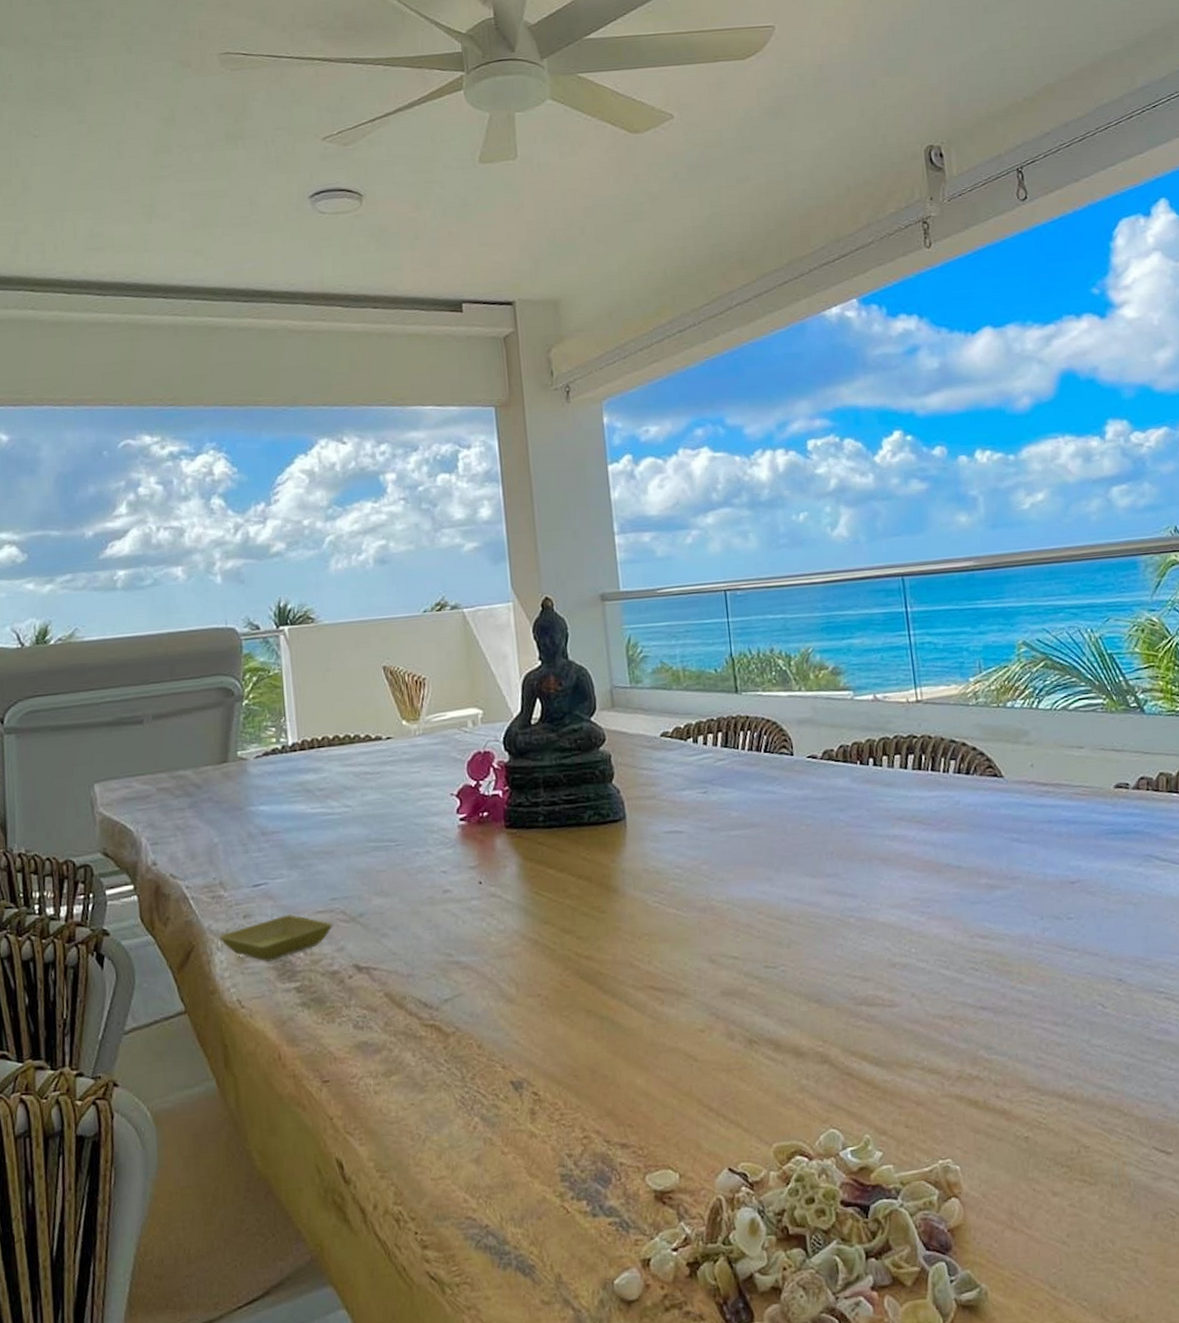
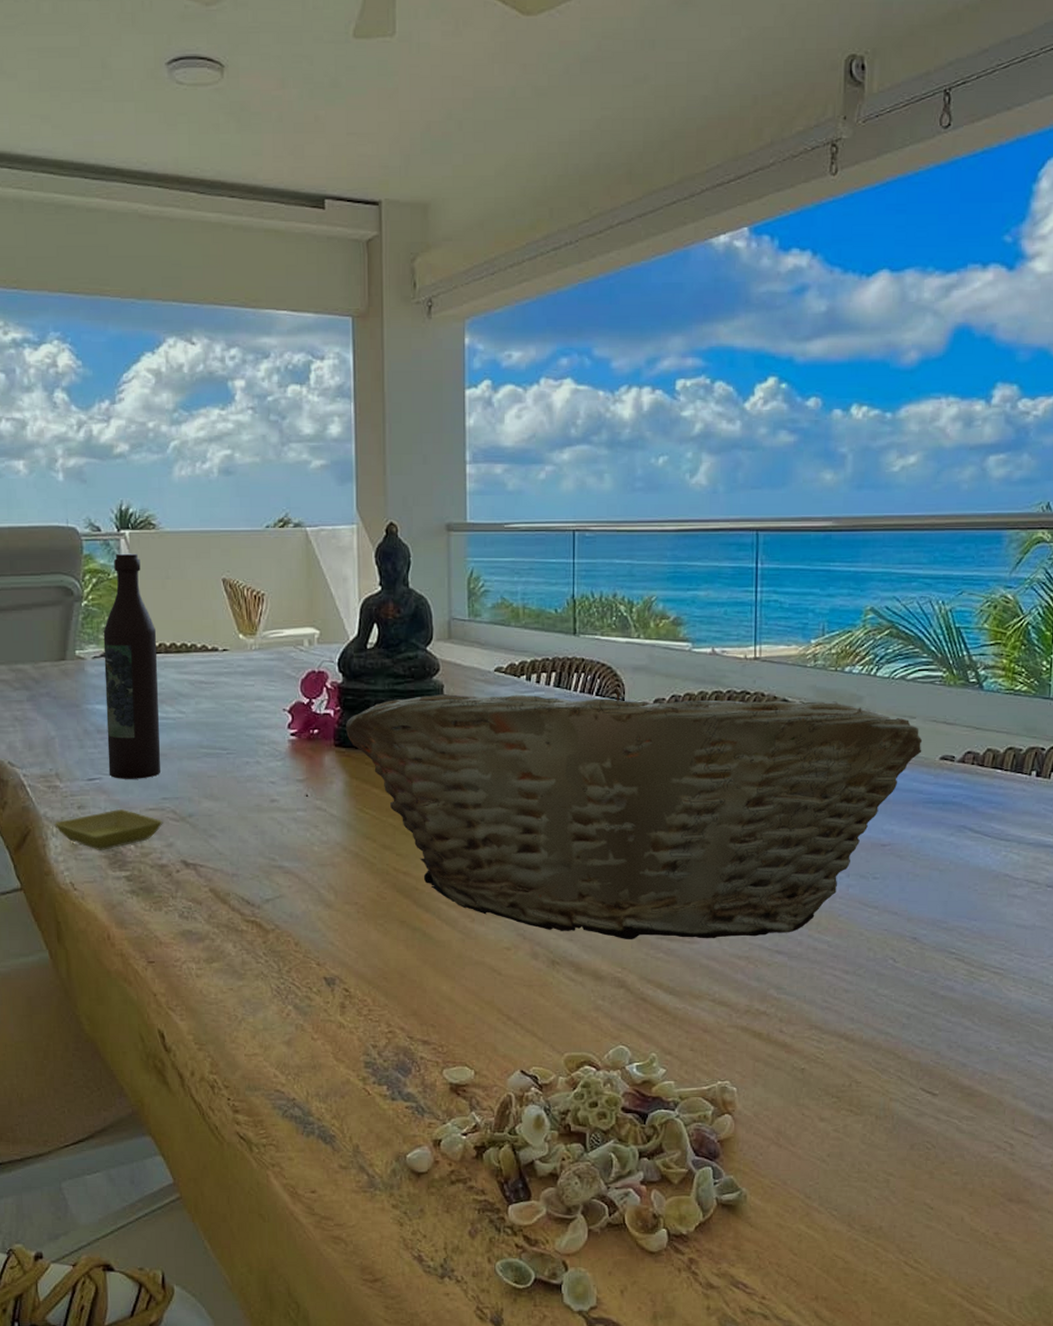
wine bottle: none [265,648,328,883] -> present [103,553,160,779]
fruit basket: none [515,737,1096,1009] -> present [346,687,923,939]

